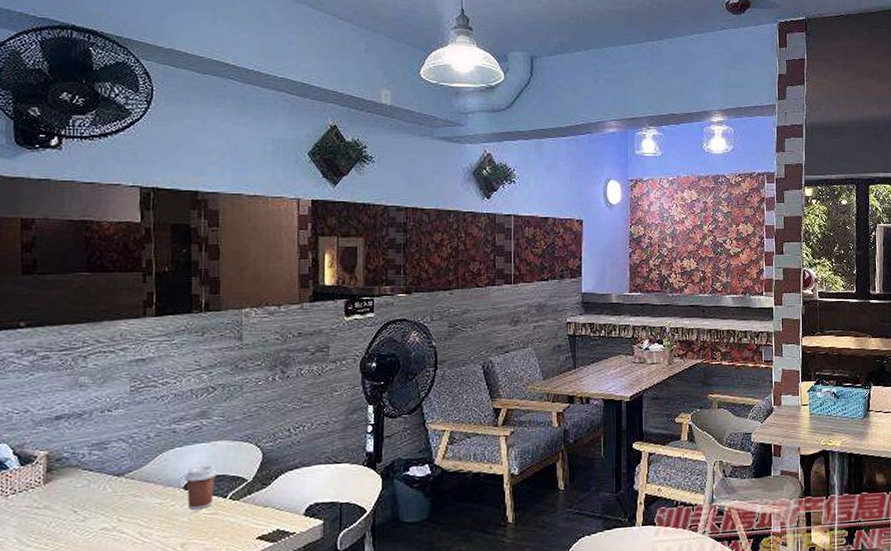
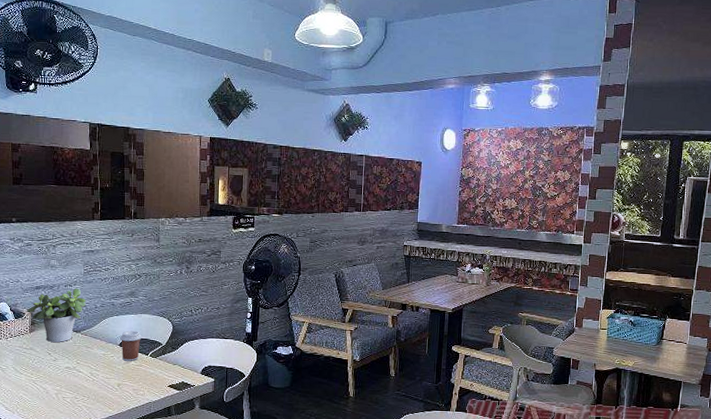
potted plant: none [39,413,133,494] -> present [26,288,86,342]

